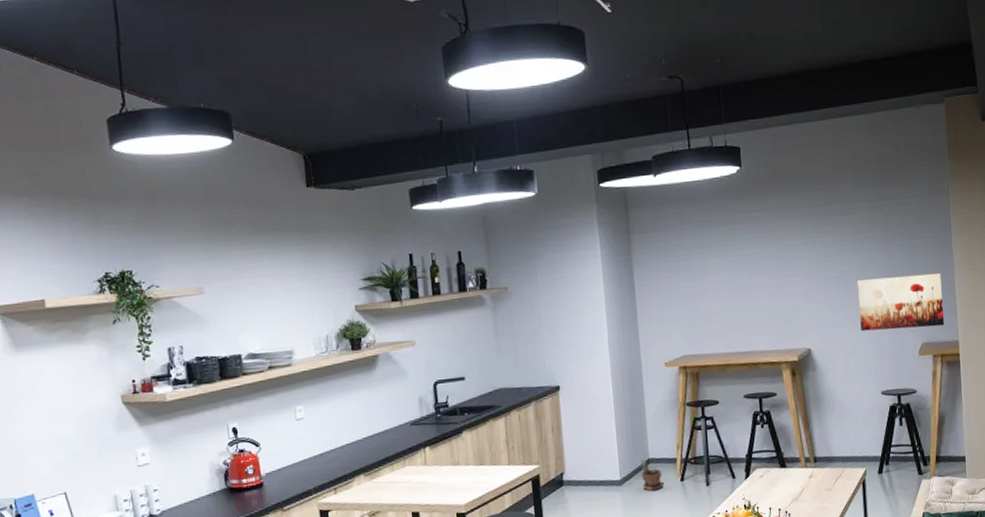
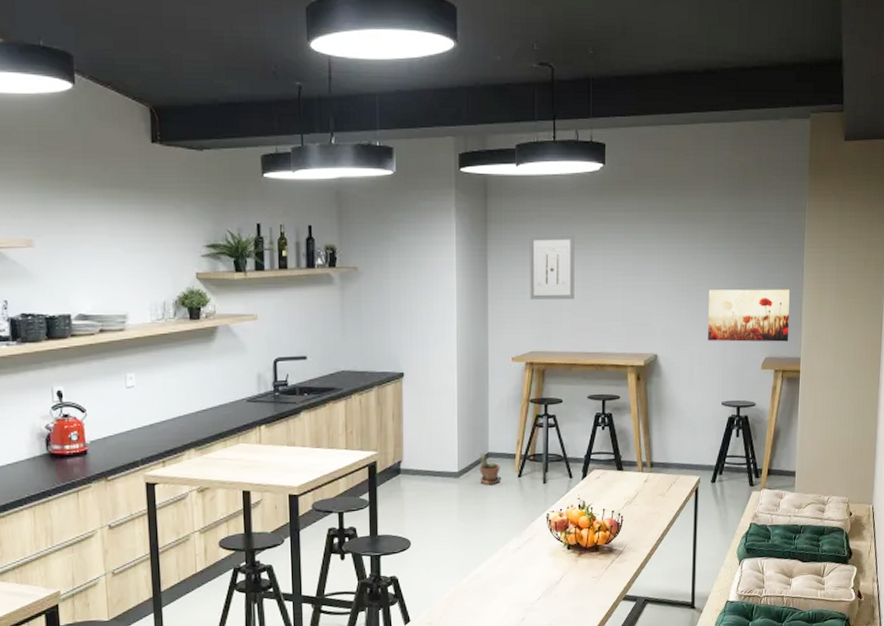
wall art: none [673,237,722,305] -> present [530,234,575,300]

